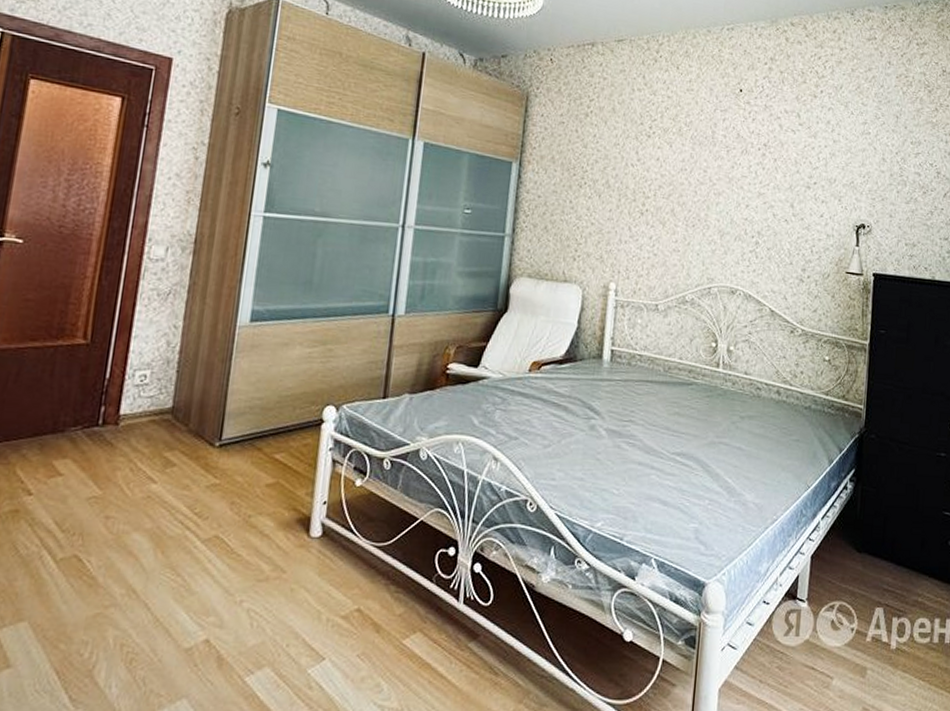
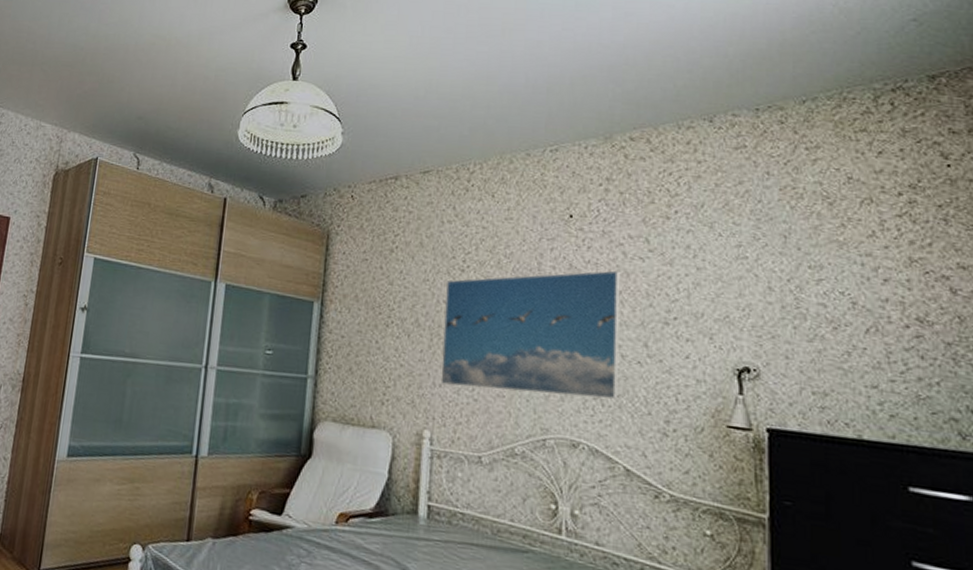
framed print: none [626,140,777,253] -> present [440,270,621,400]

